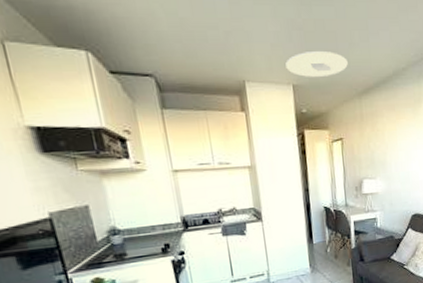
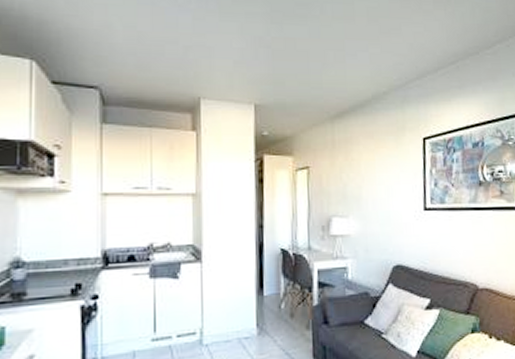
ceiling light: present [285,51,348,77] -> none [248,70,320,97]

